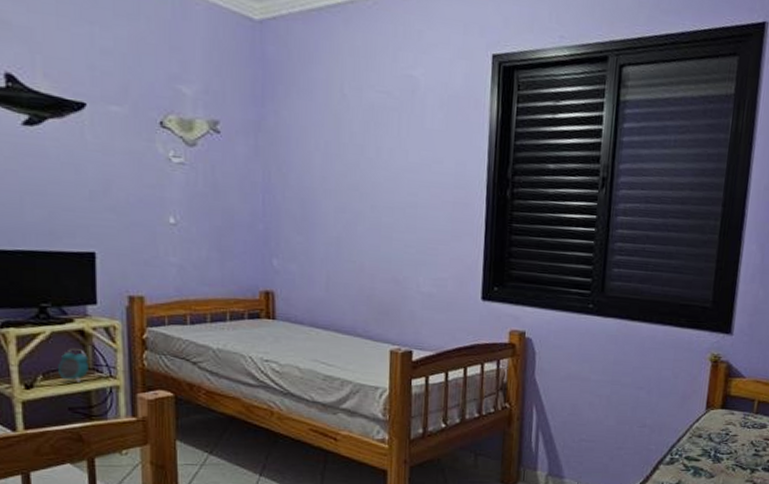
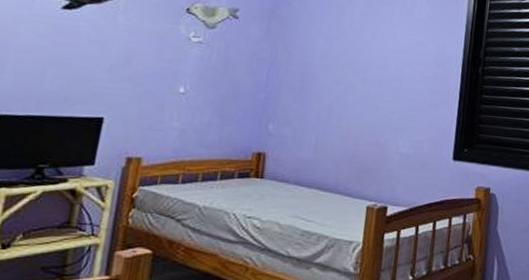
alarm clock: present [58,349,88,384] -> none [39,208,74,243]

